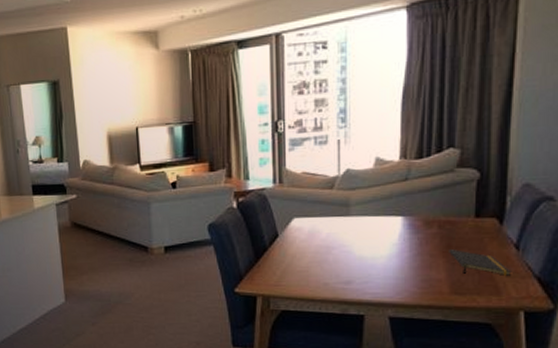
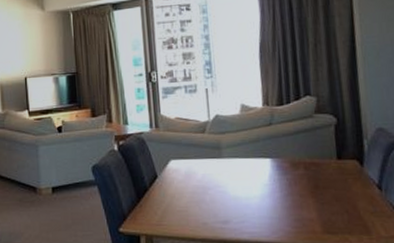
notepad: present [449,249,511,276] -> none [317,190,378,215]

